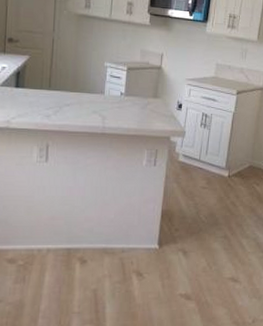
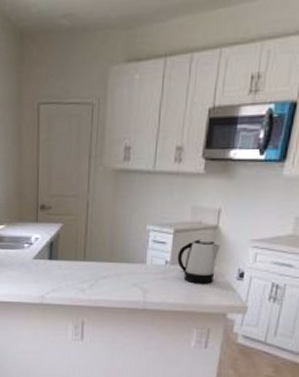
kettle: none [130,76,163,113] -> present [177,239,220,284]

